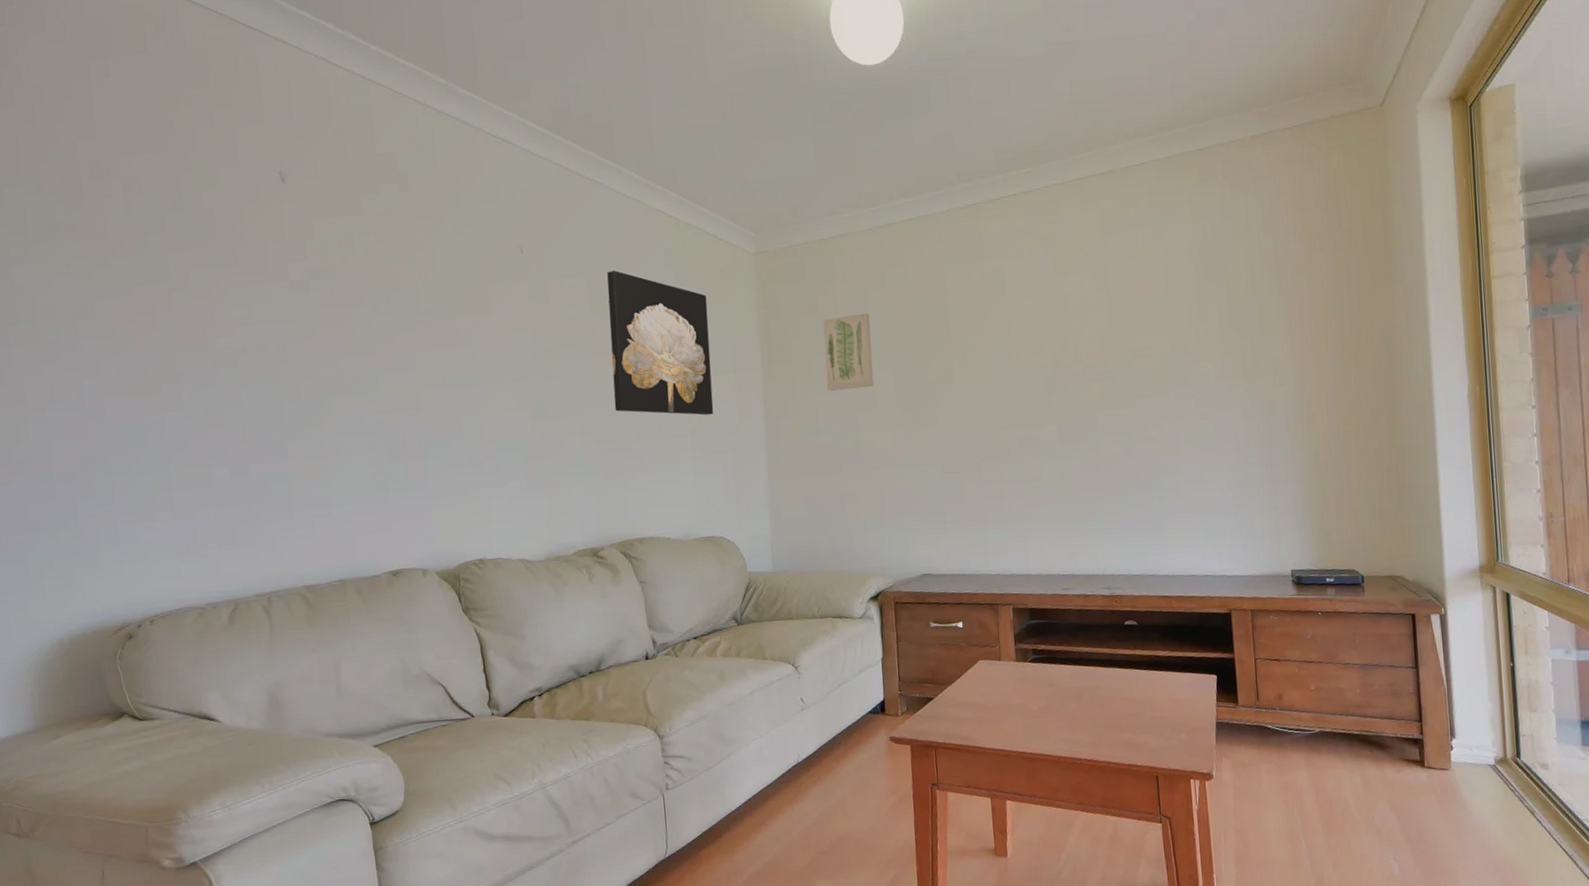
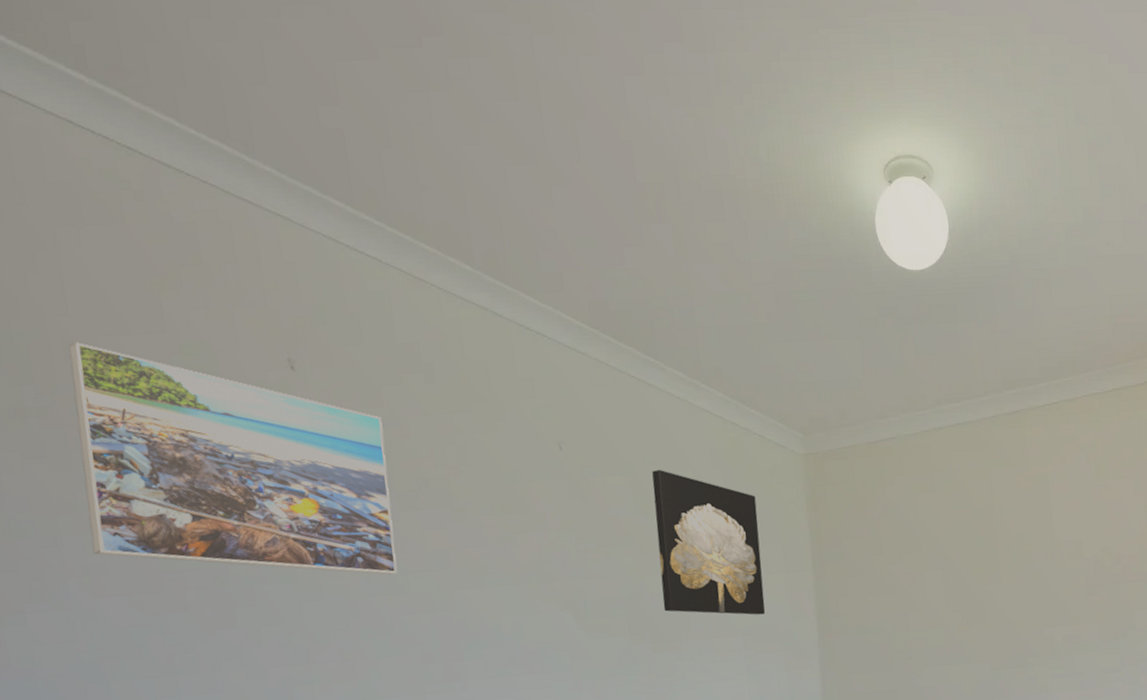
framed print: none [95,162,369,375] -> present [68,342,398,575]
wall art: present [823,313,874,391] -> none [873,515,924,591]

